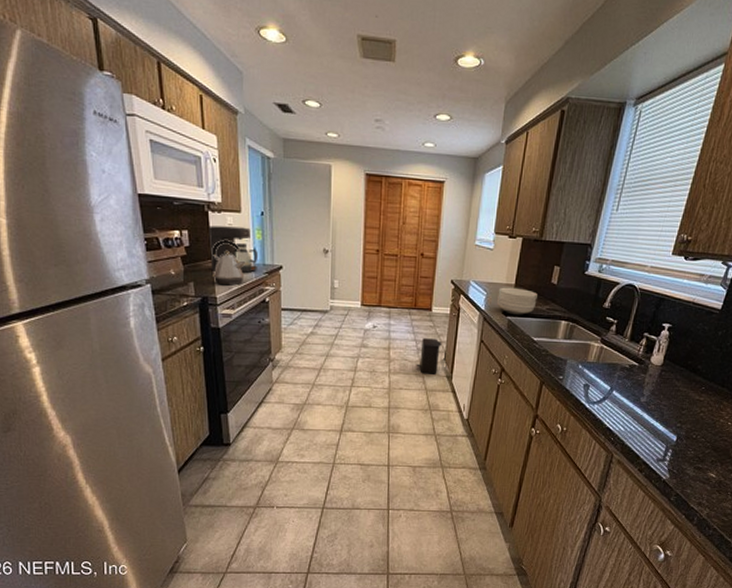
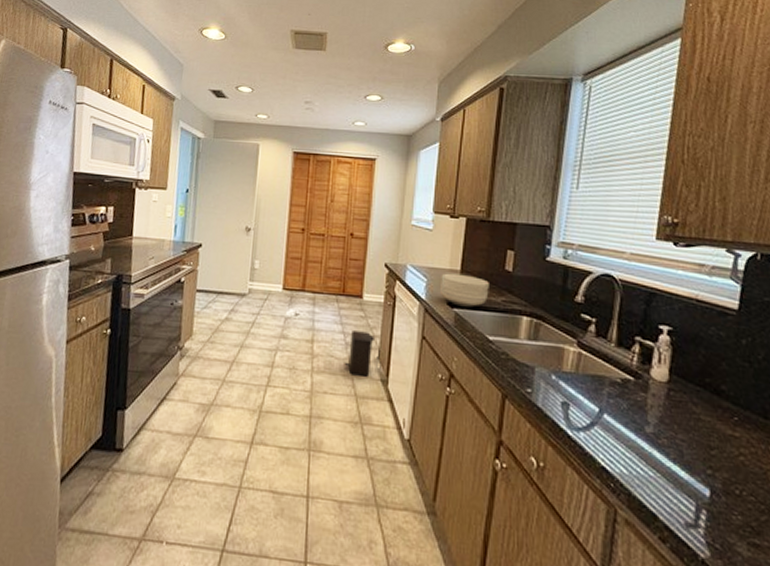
coffee maker: present [209,226,257,274] -> none [130,202,178,251]
kettle: present [211,240,246,286] -> none [130,216,166,264]

